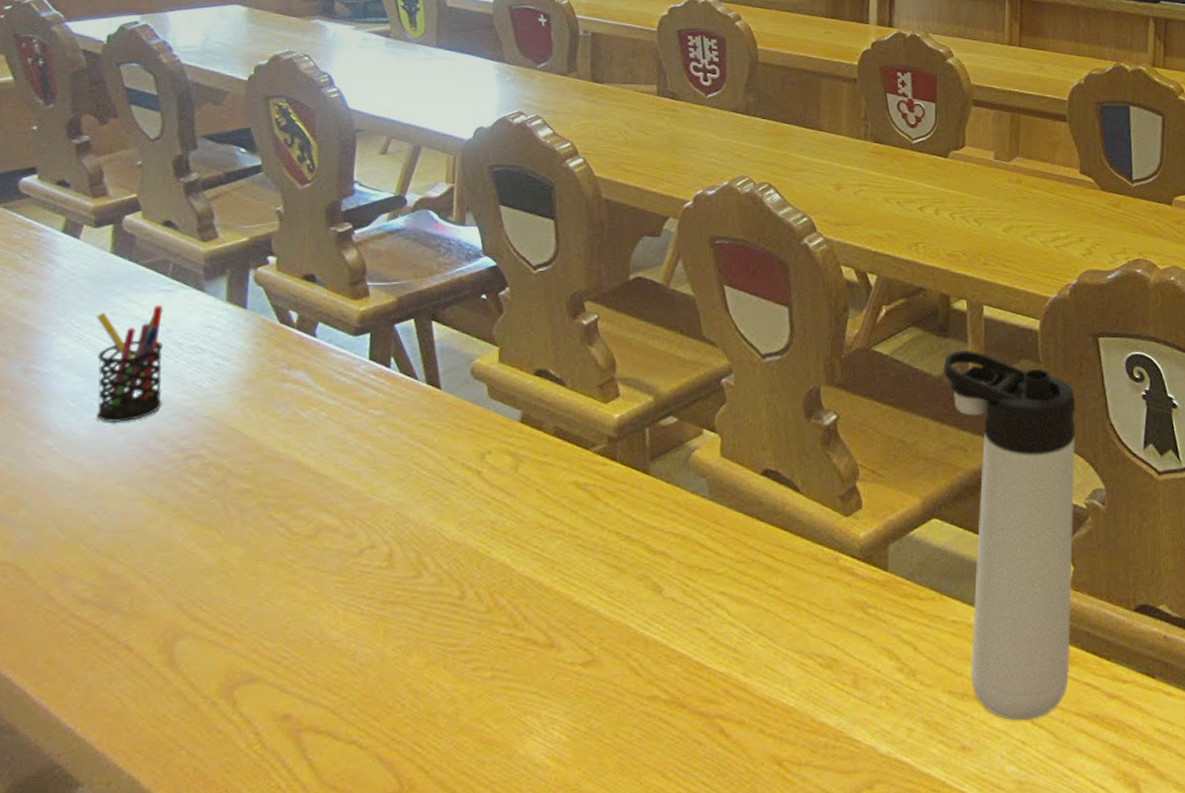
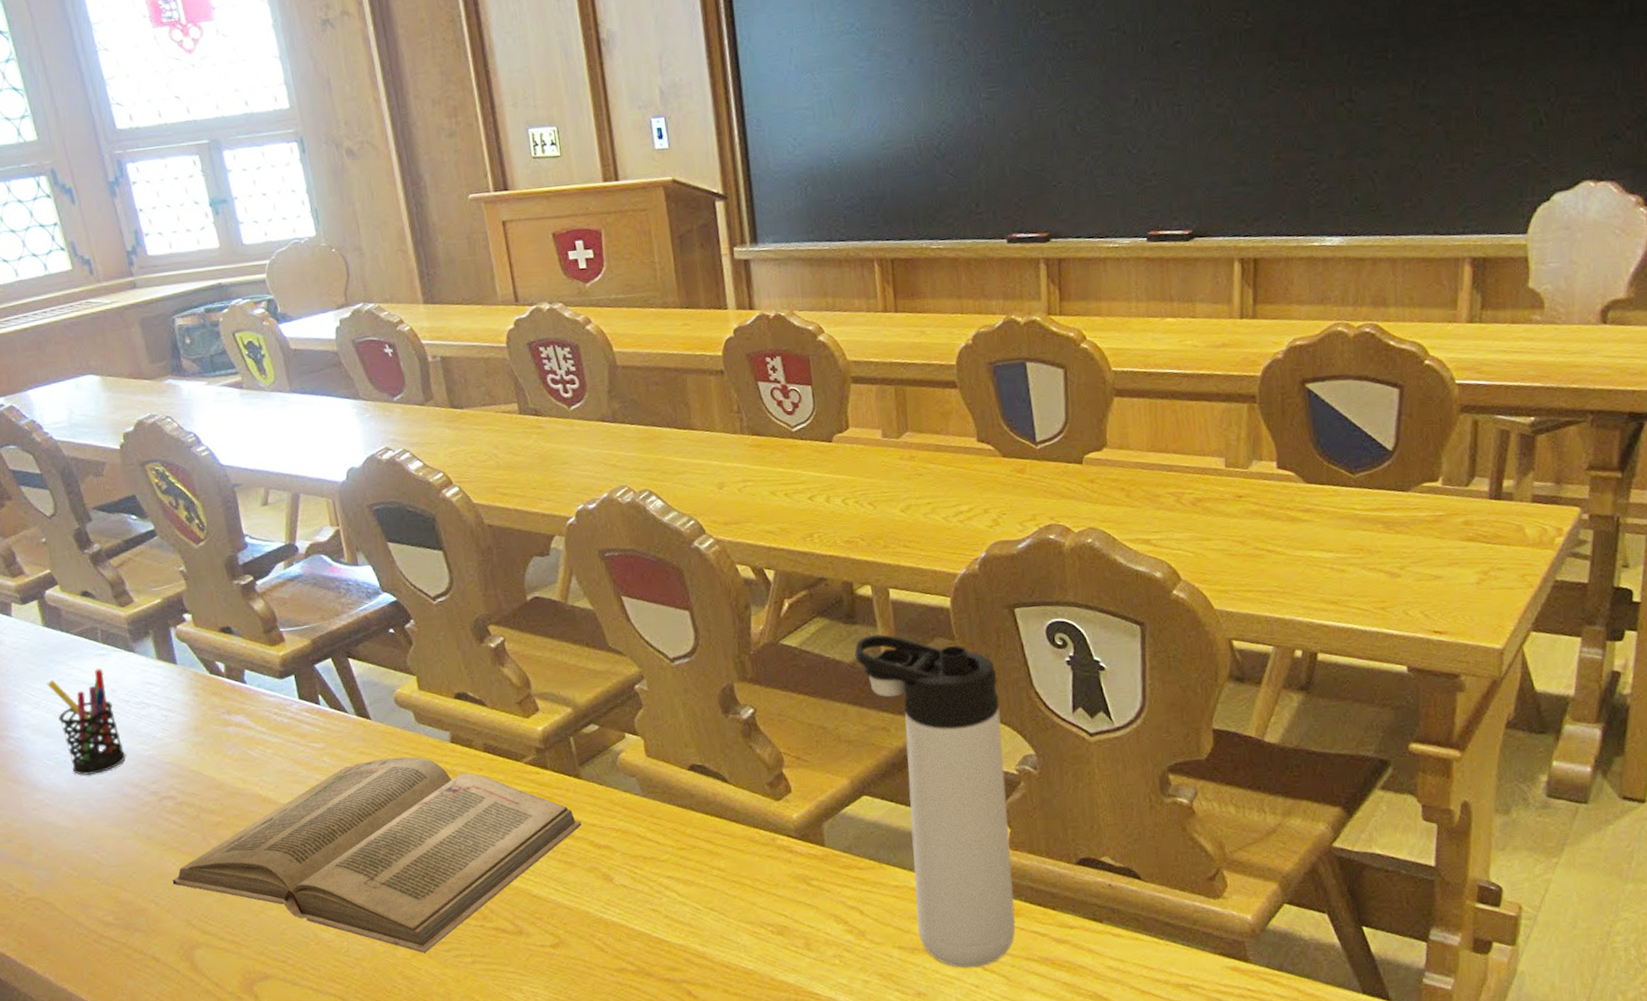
book: none [173,433,641,663] -> present [172,757,582,953]

